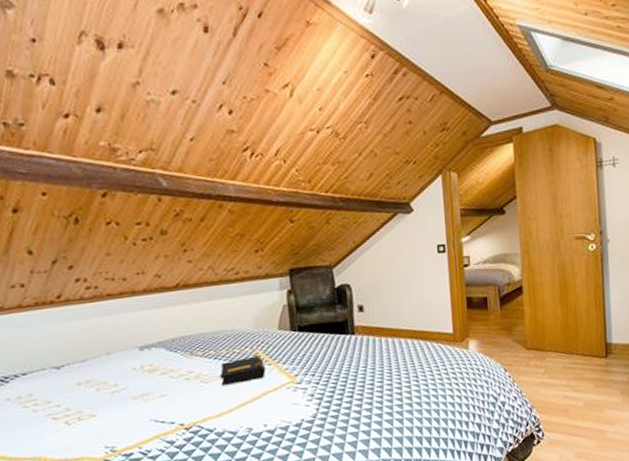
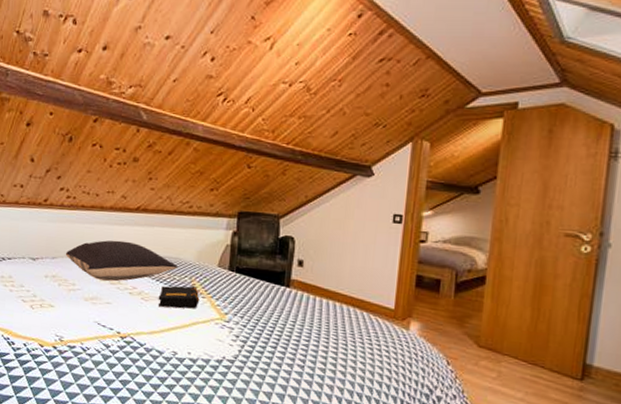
pillow: none [97,323,236,373] -> present [65,240,179,282]

